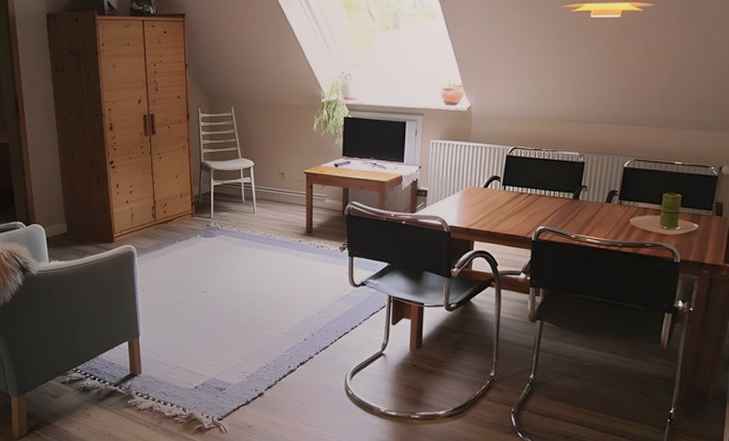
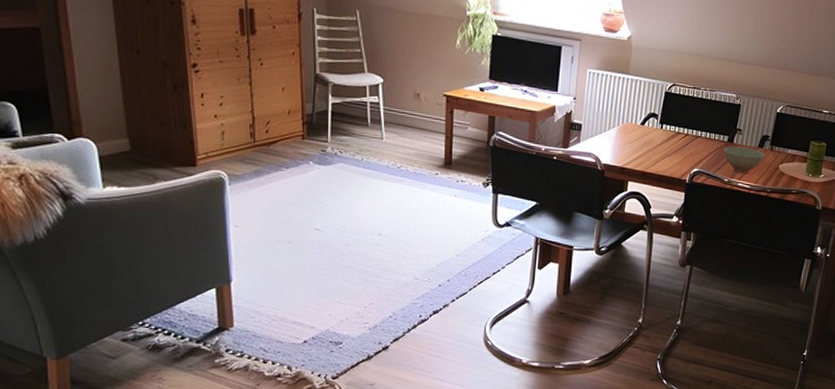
bowl: none [569,203,613,230] -> present [724,146,765,174]

